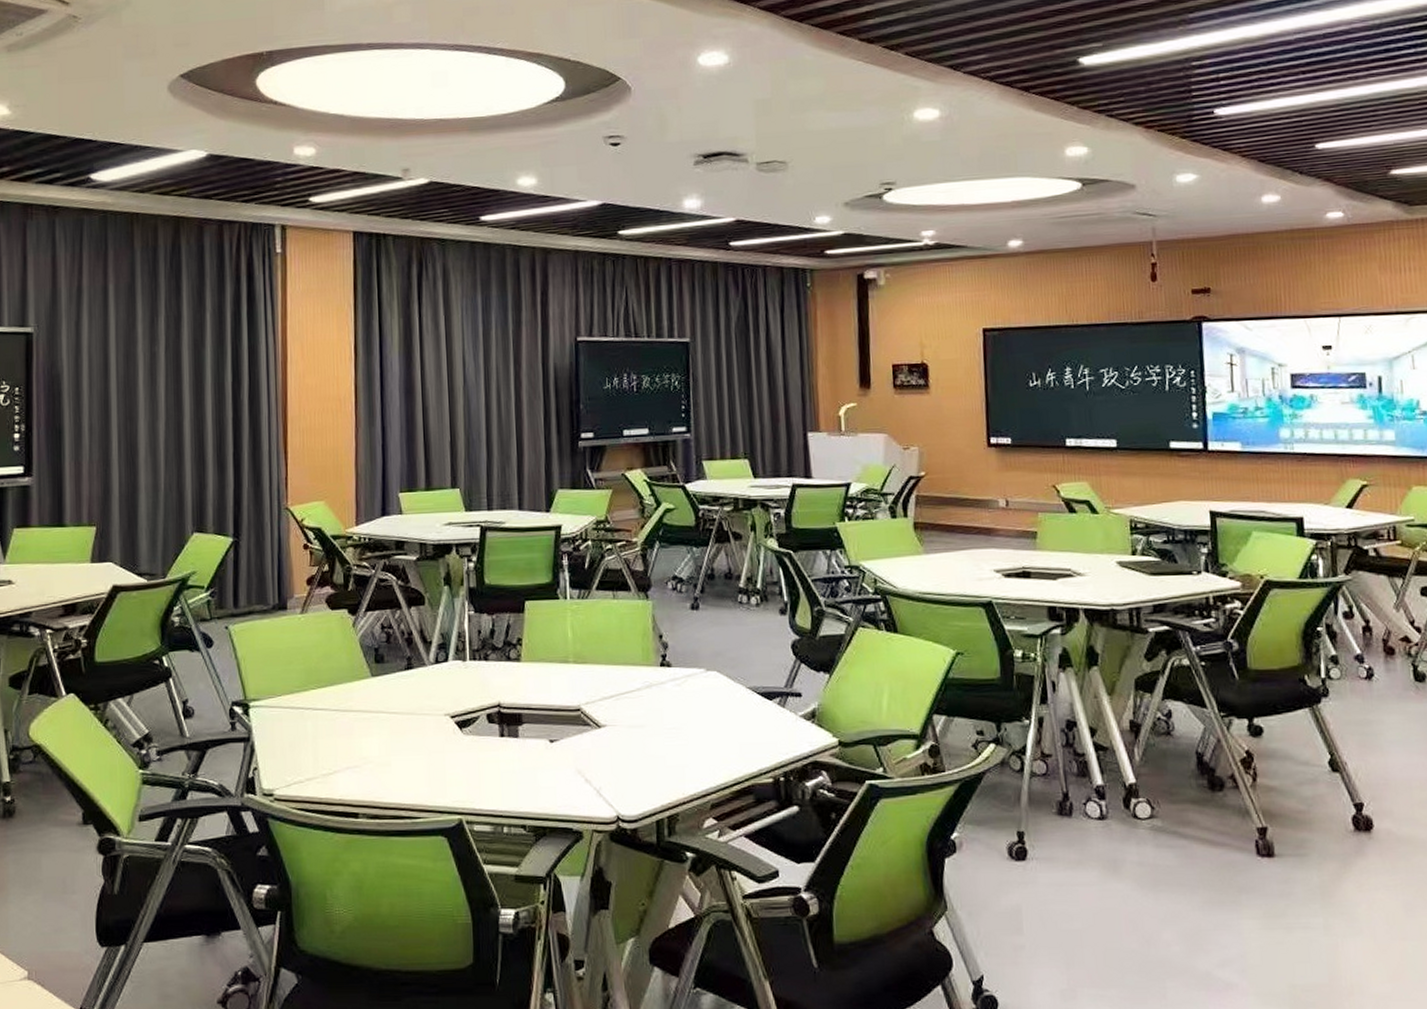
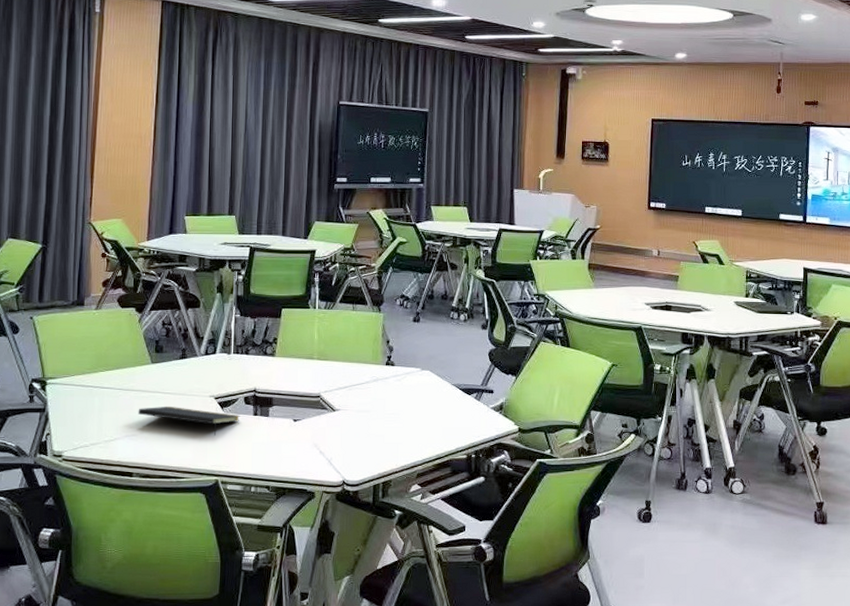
notepad: none [359,728,484,764] -> present [138,406,240,436]

